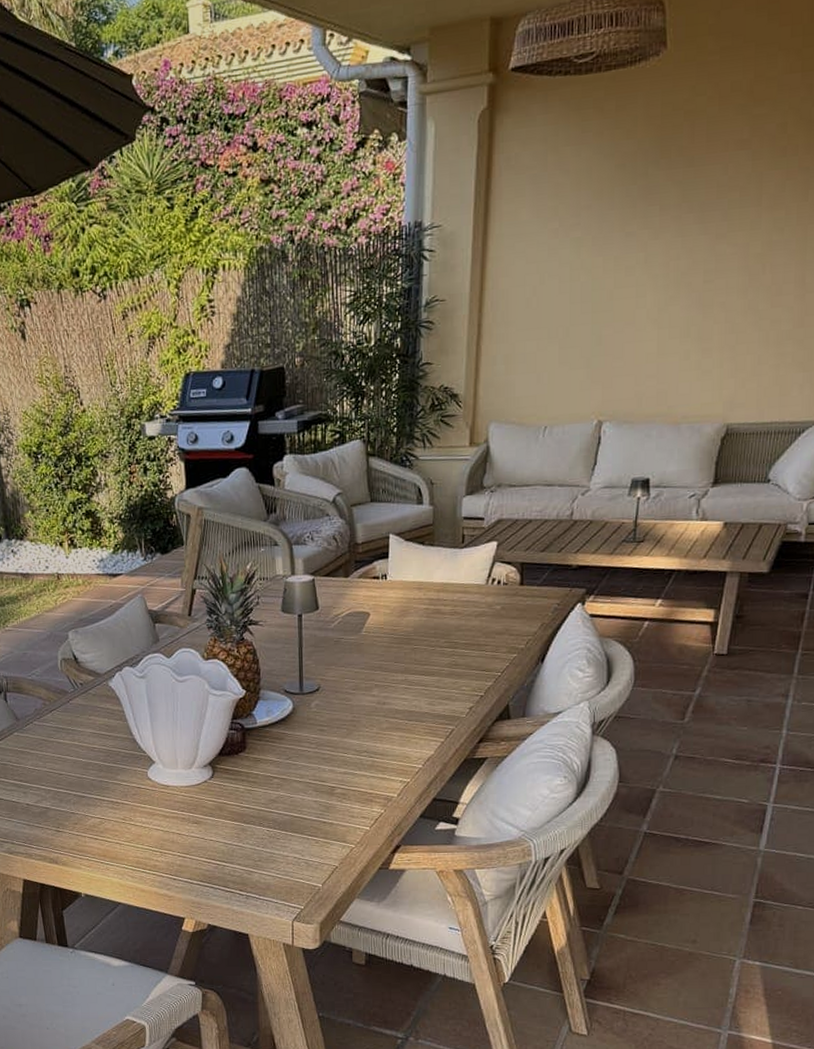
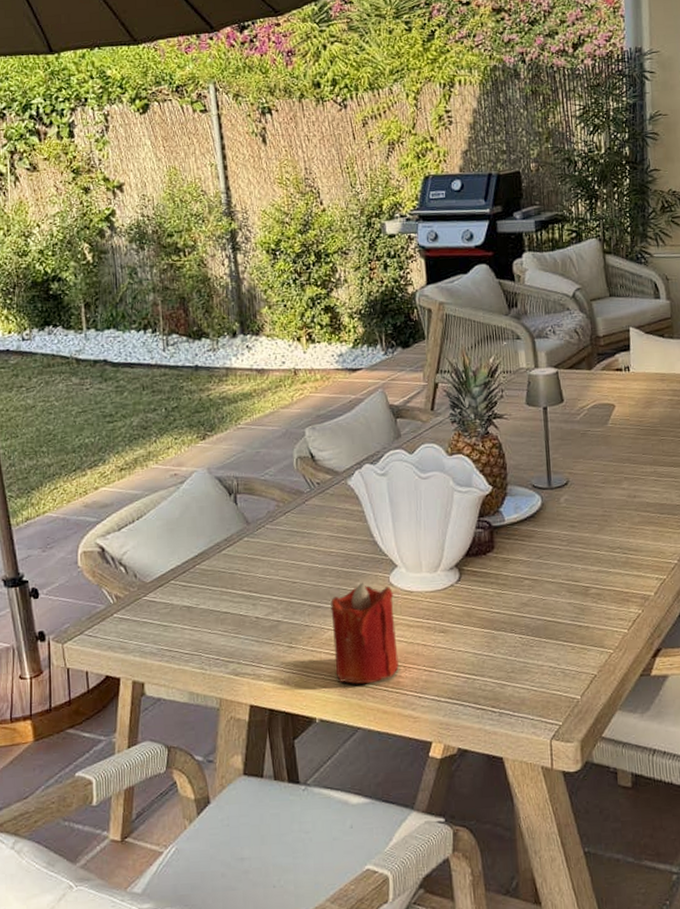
candle: none [93,776,155,866] -> present [330,582,399,684]

